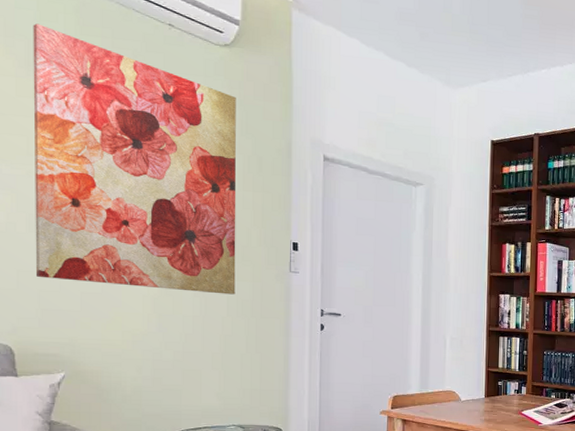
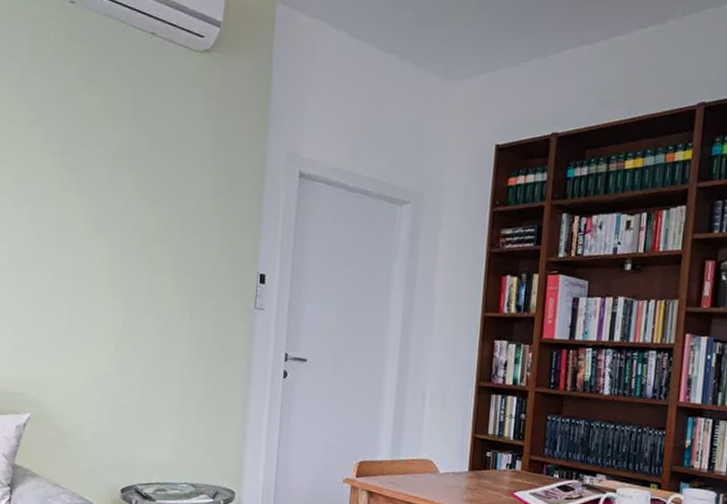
wall art: present [33,23,237,295] -> none [12,44,212,334]

